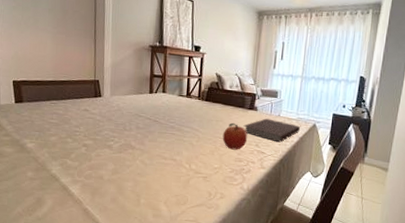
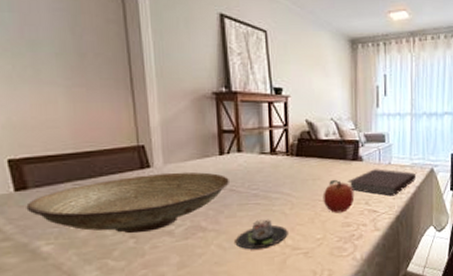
decorative bowl: none [21,102,155,144] -> present [26,172,231,234]
candle: none [154,146,193,168] -> present [235,219,288,249]

